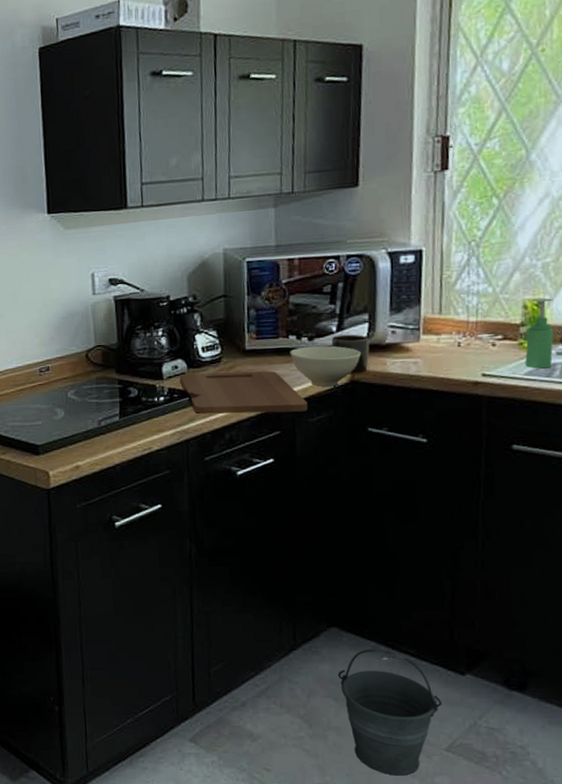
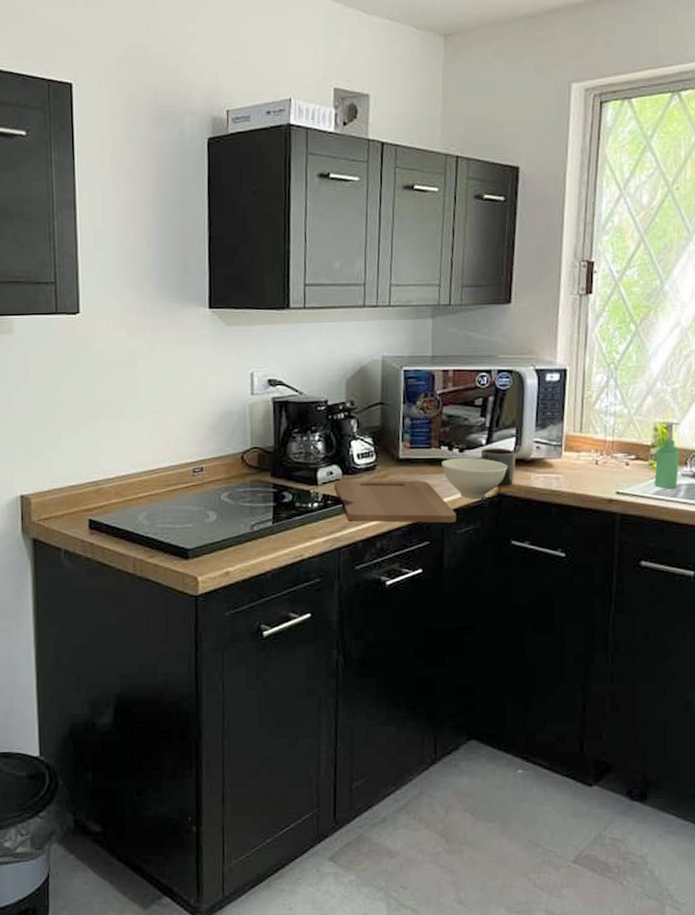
bucket: present [337,649,442,776] -> none [475,761,571,889]

